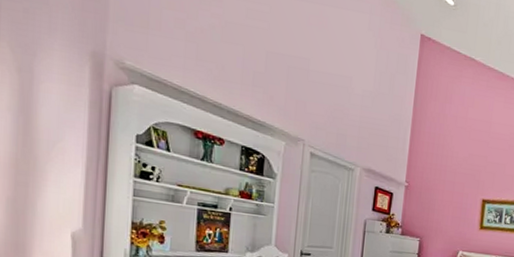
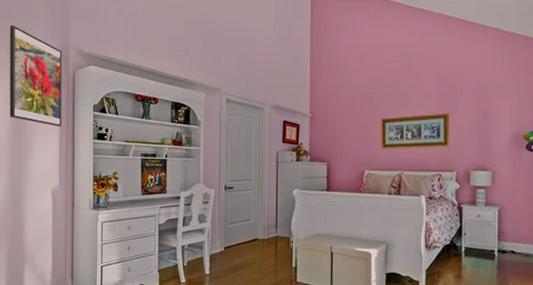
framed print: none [12,10,95,157] -> present [10,25,62,127]

